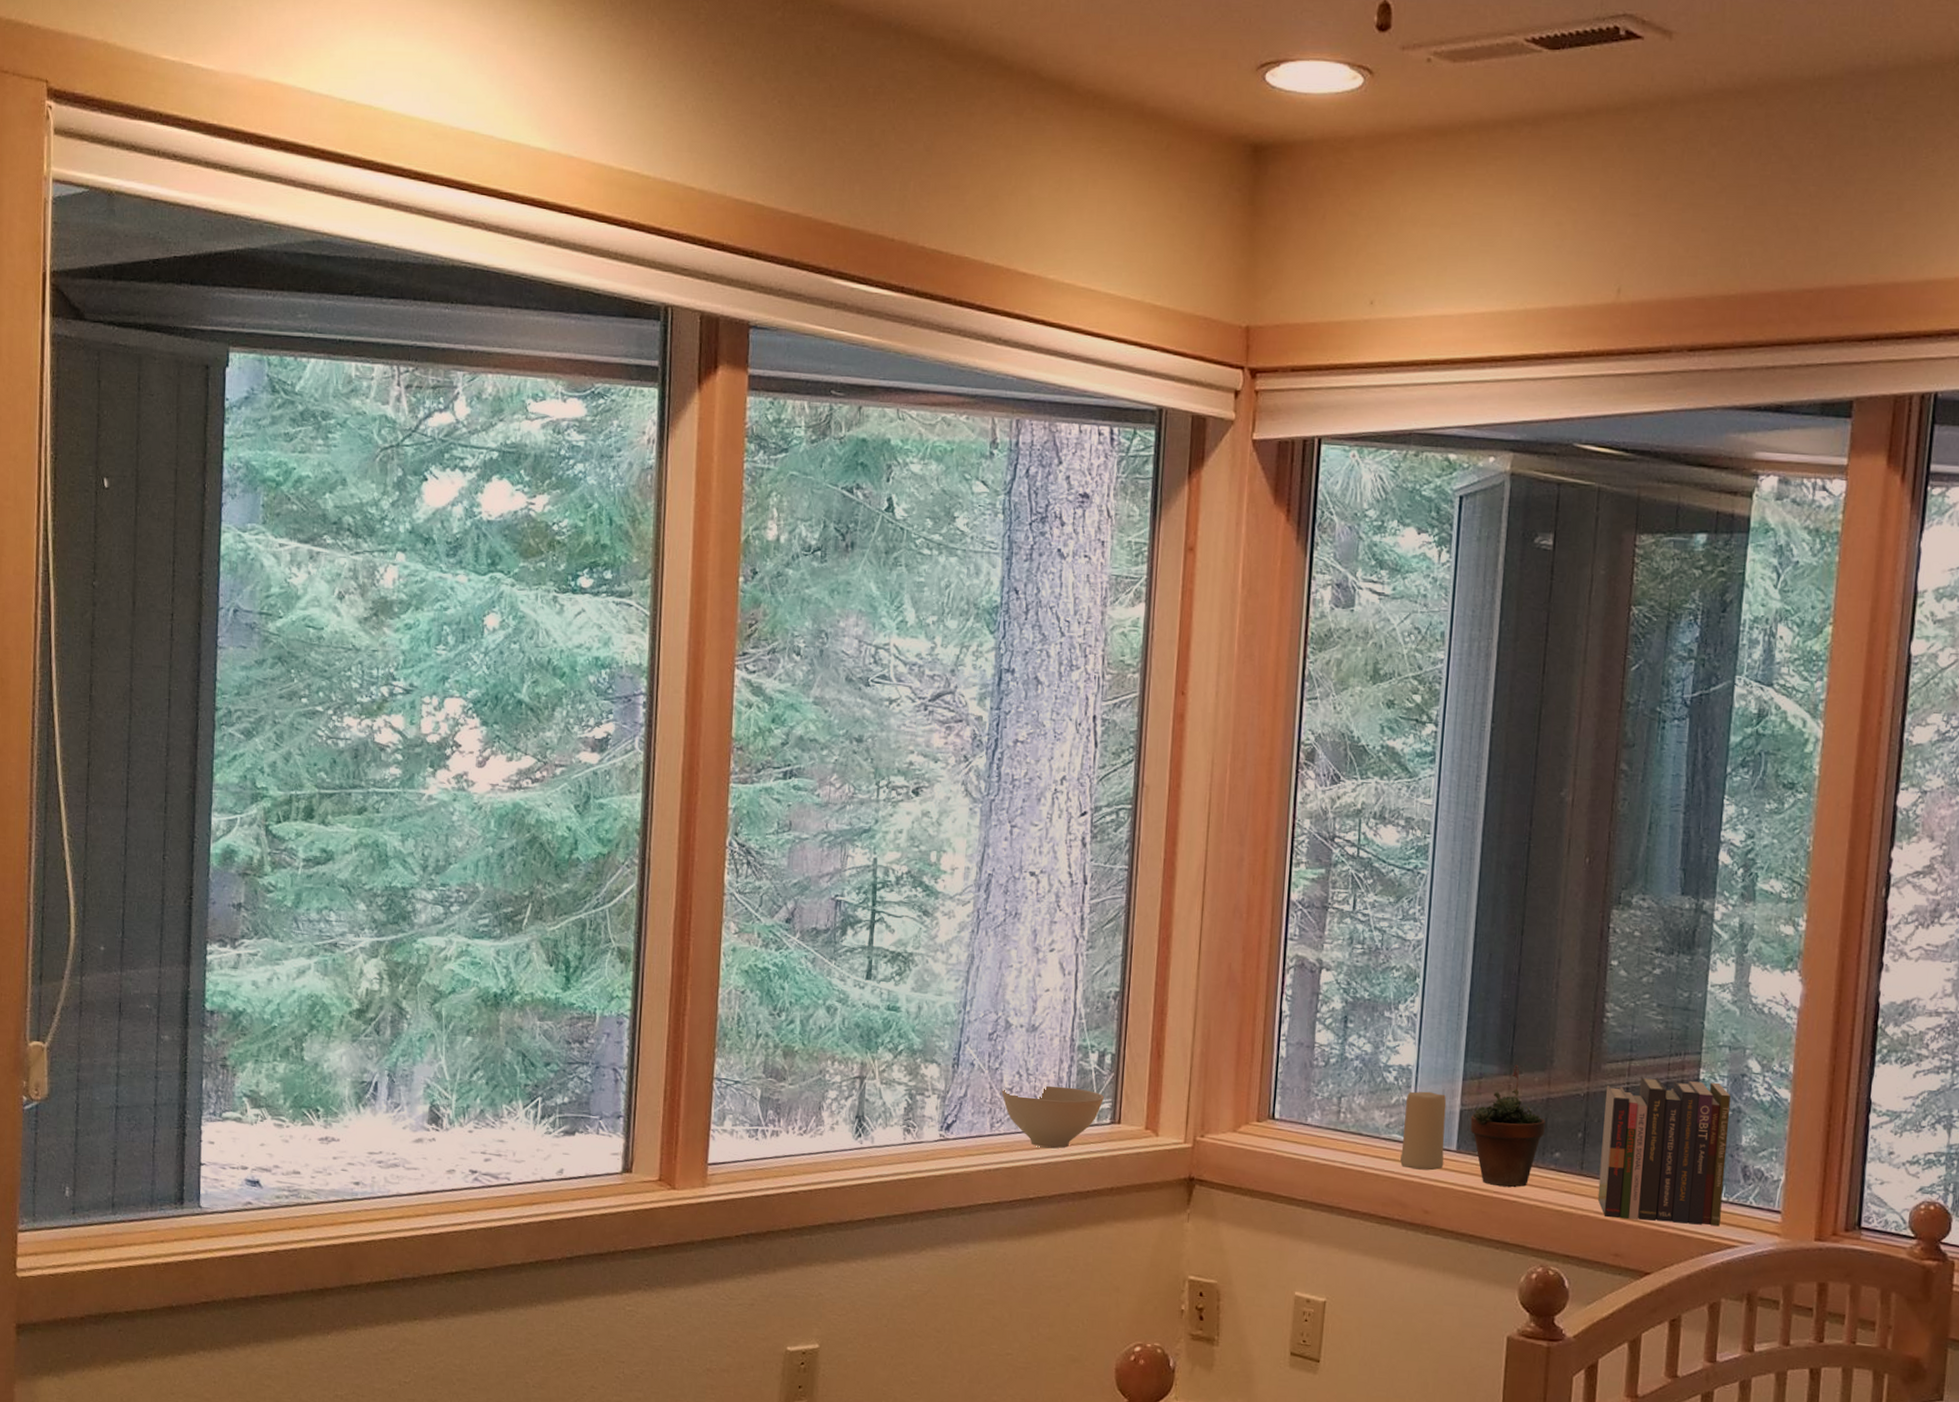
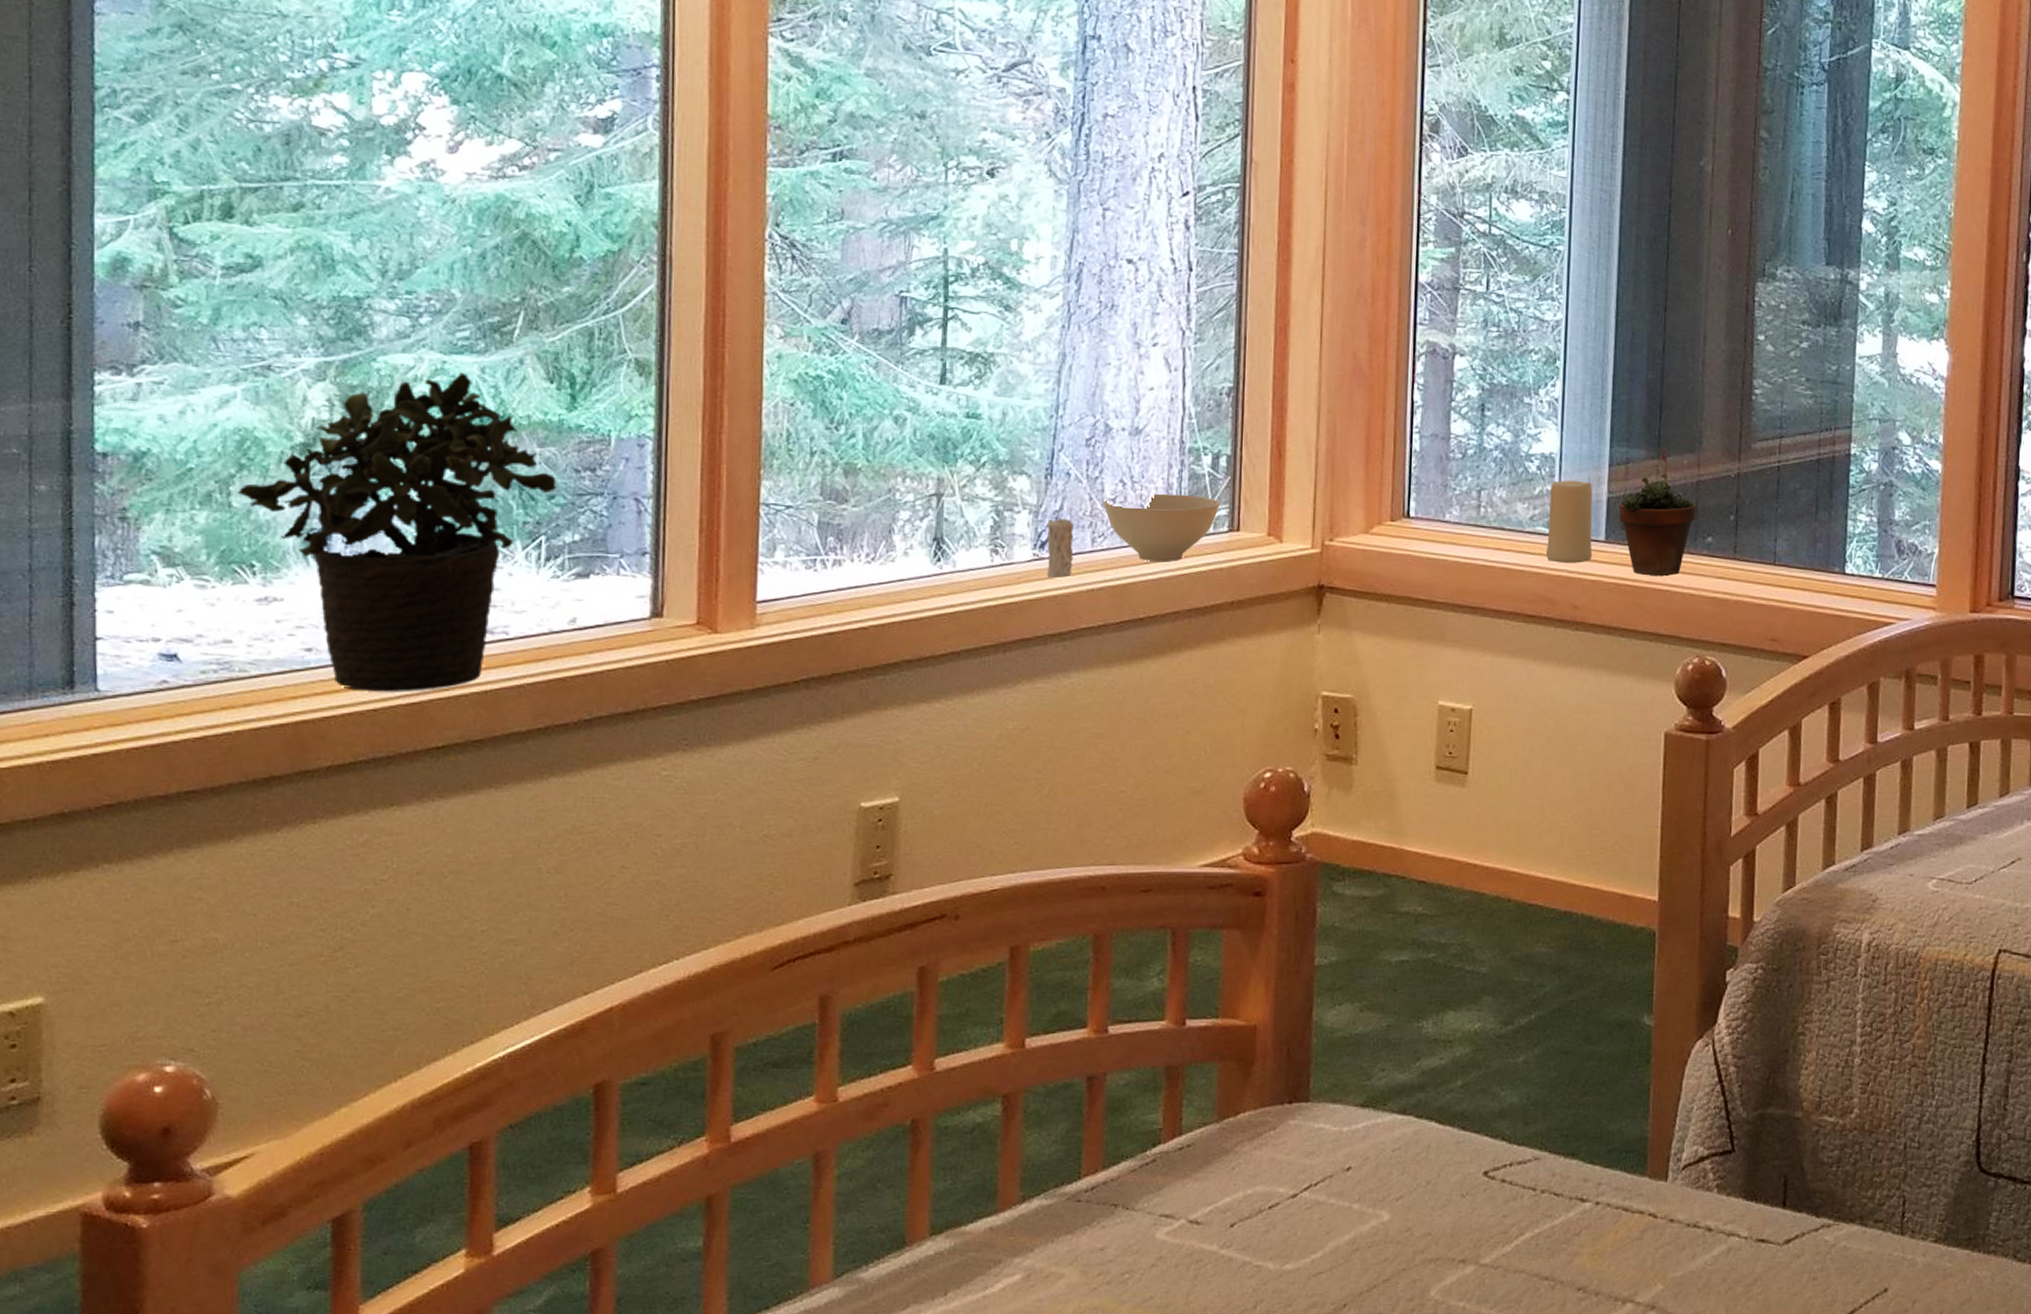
potted plant: none [308,954,552,1223] -> present [237,372,556,691]
candle: none [950,1096,976,1158] -> present [1046,509,1074,579]
books: present [1597,1076,1731,1227] -> none [1752,453,1883,604]

